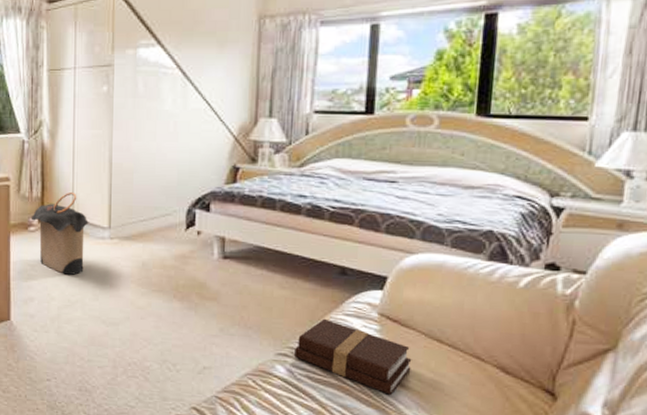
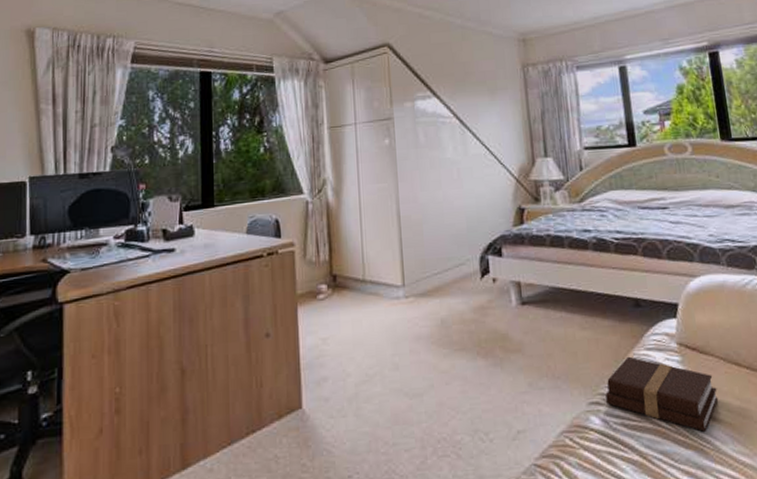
laundry hamper: present [32,191,90,276] -> none [320,250,383,346]

